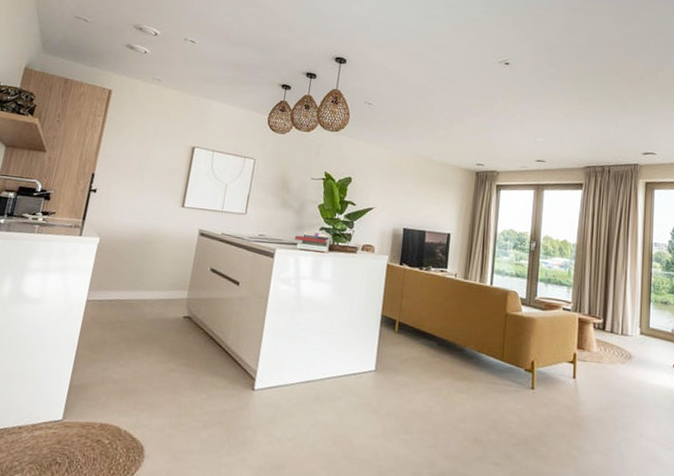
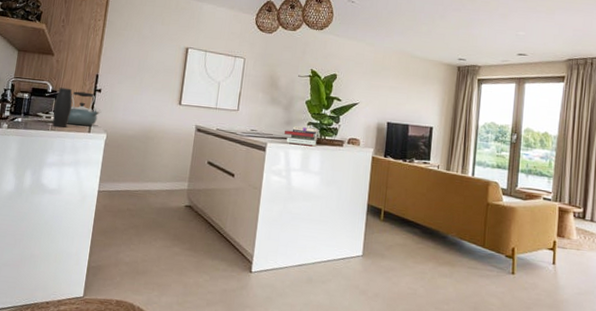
vase: none [39,186,64,231] -> present [52,87,73,128]
kettle: none [55,191,96,229] -> present [67,91,102,127]

